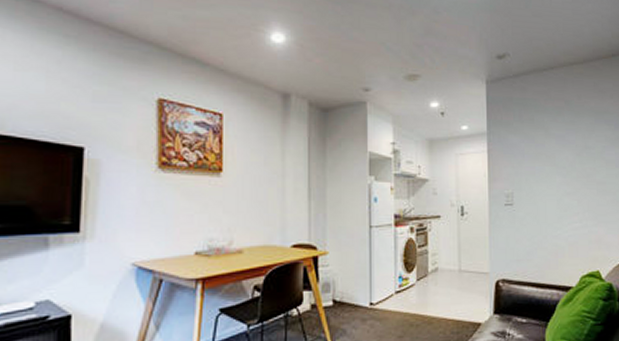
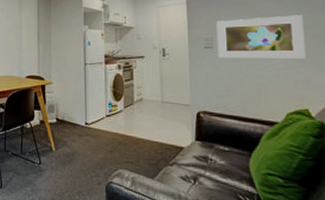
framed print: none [517,169,599,217] -> present [216,15,306,58]

